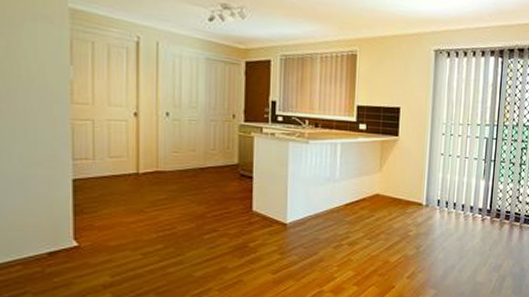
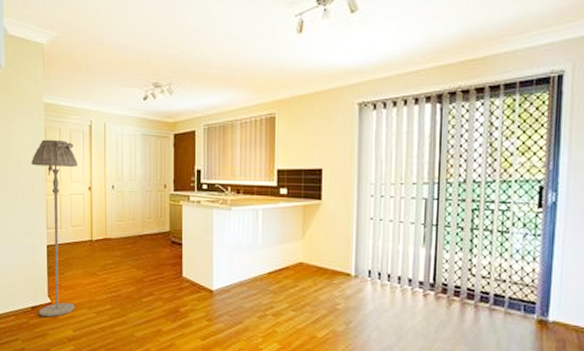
floor lamp: none [49,52,120,264] -> present [31,139,79,318]

